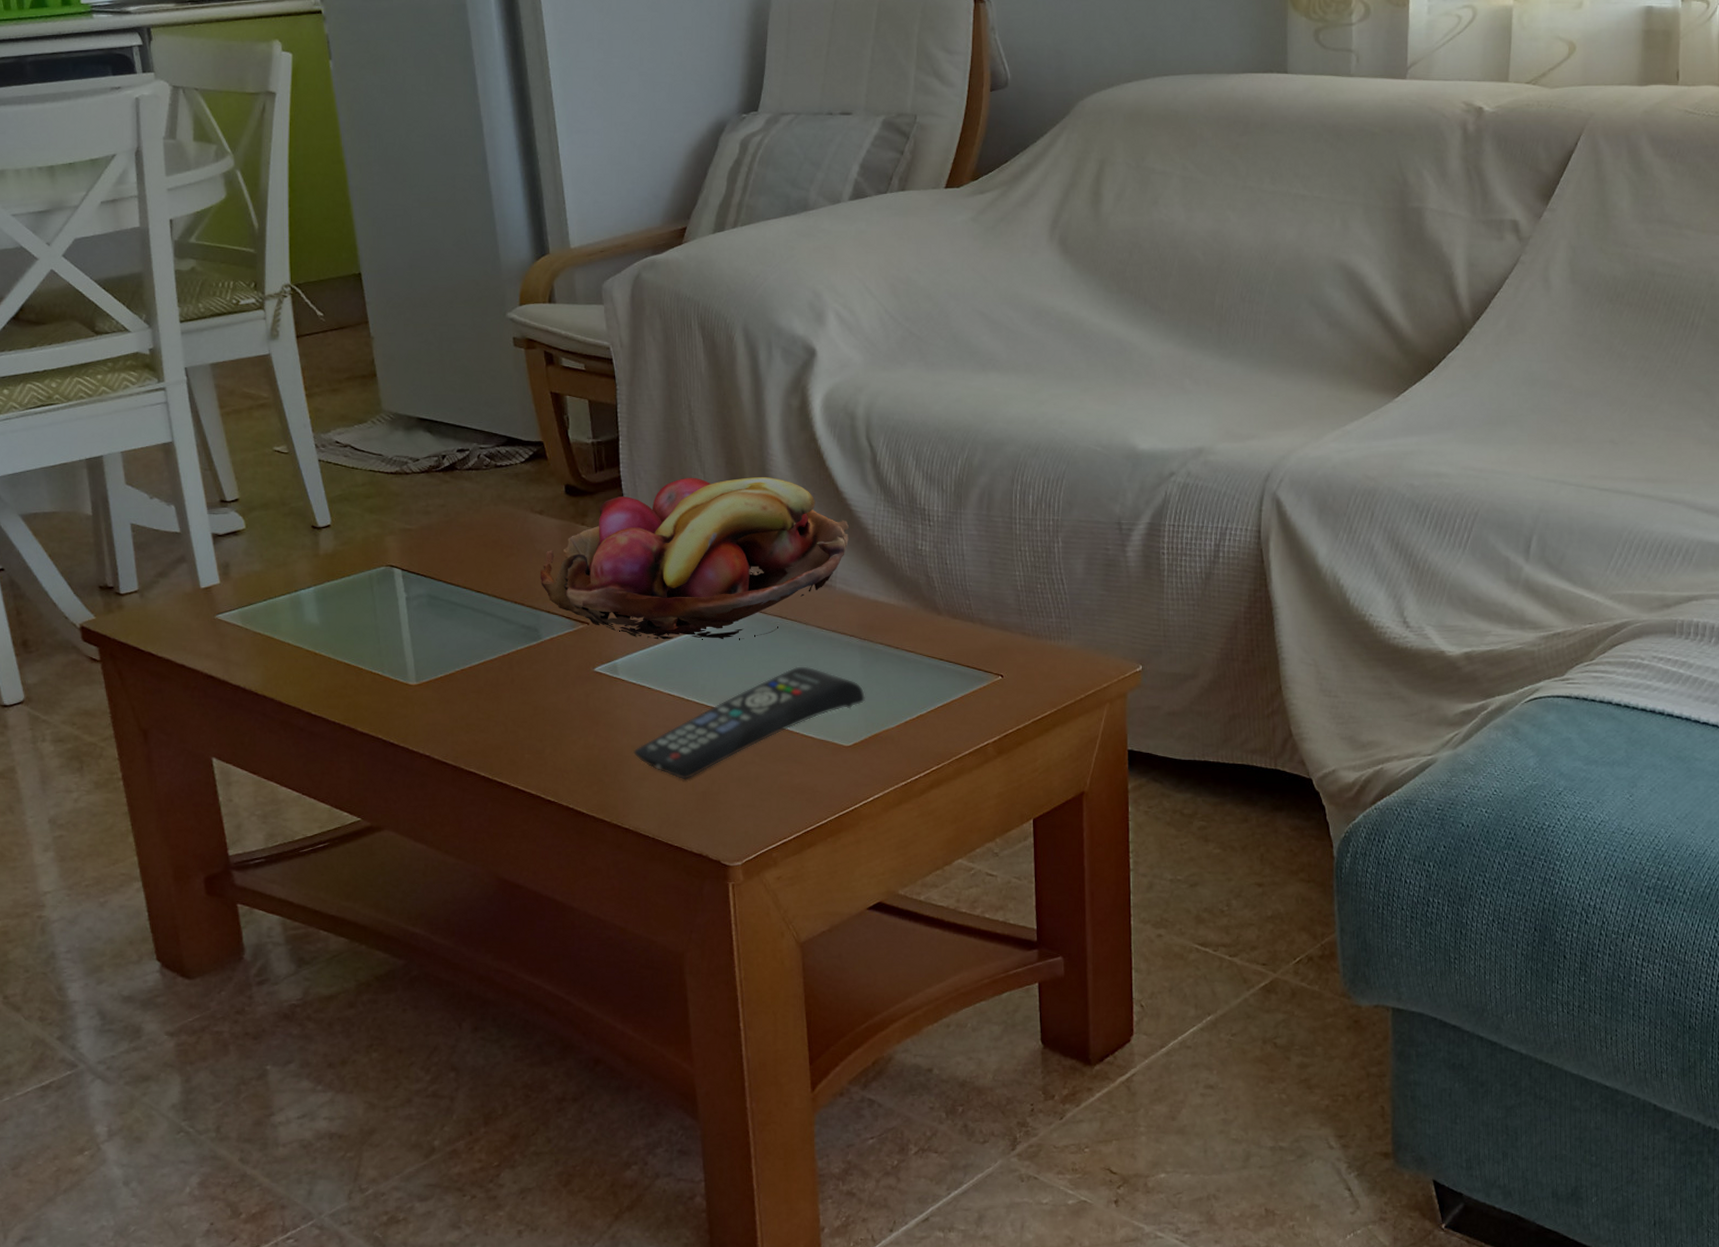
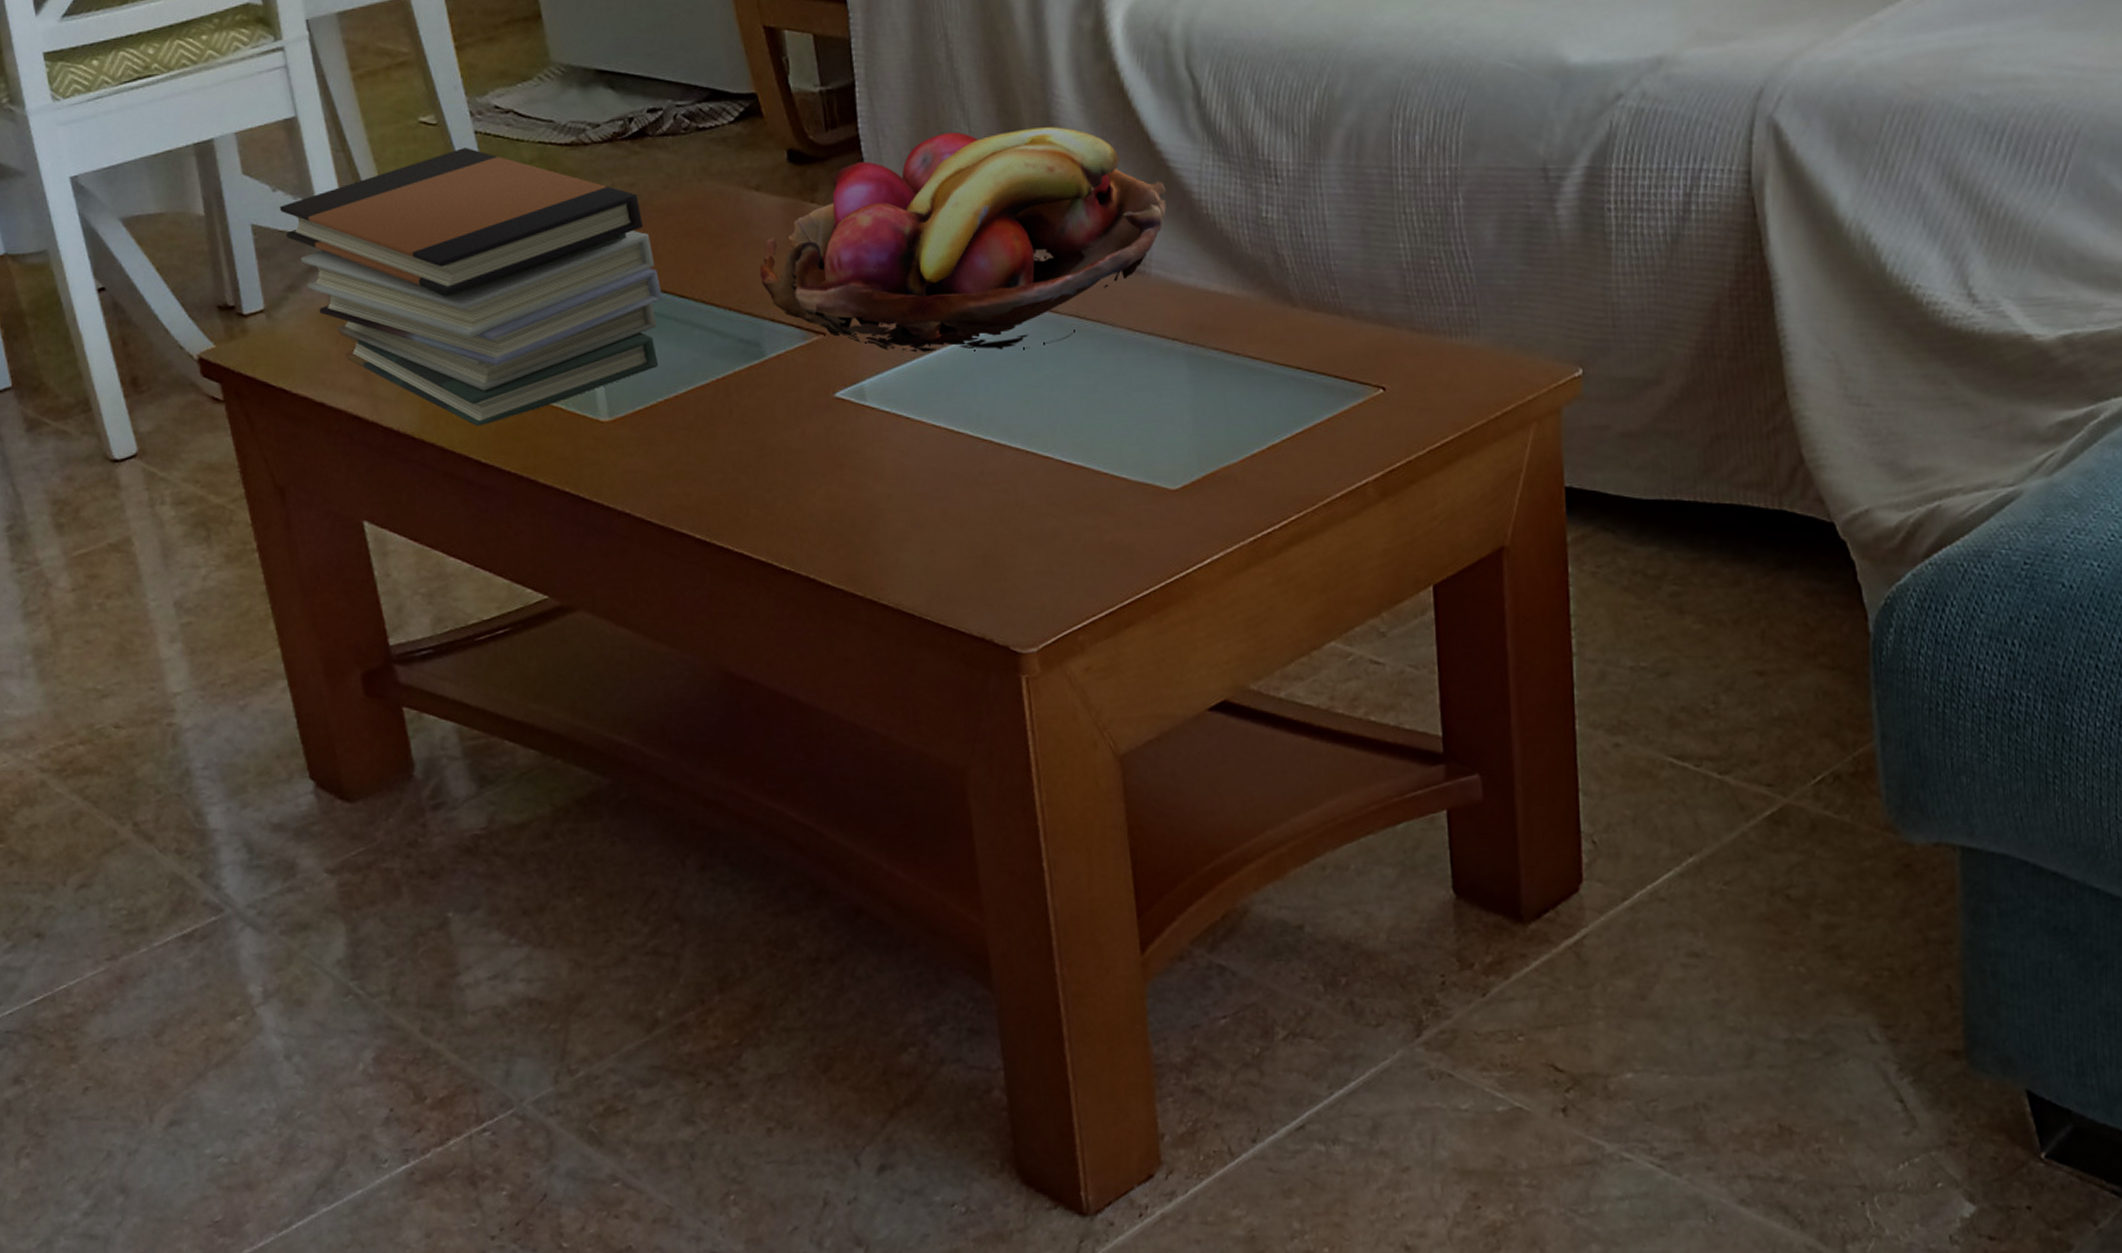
book stack: none [155,472,463,686] -> present [280,148,662,426]
remote control: present [633,666,866,780] -> none [890,382,1197,540]

